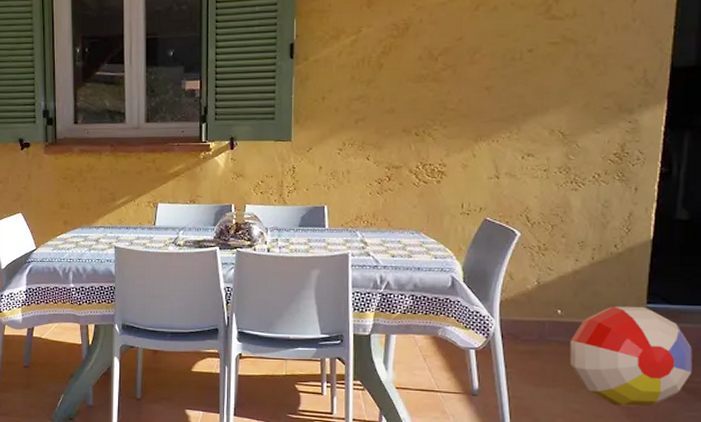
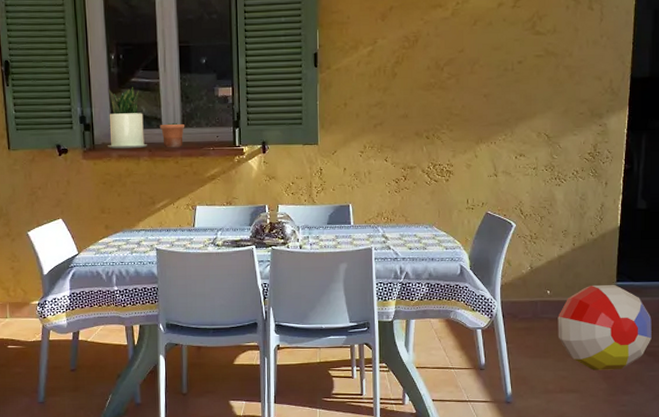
planter: none [70,80,110,144] -> present [108,86,148,150]
planter: none [123,117,149,143] -> present [160,122,185,148]

